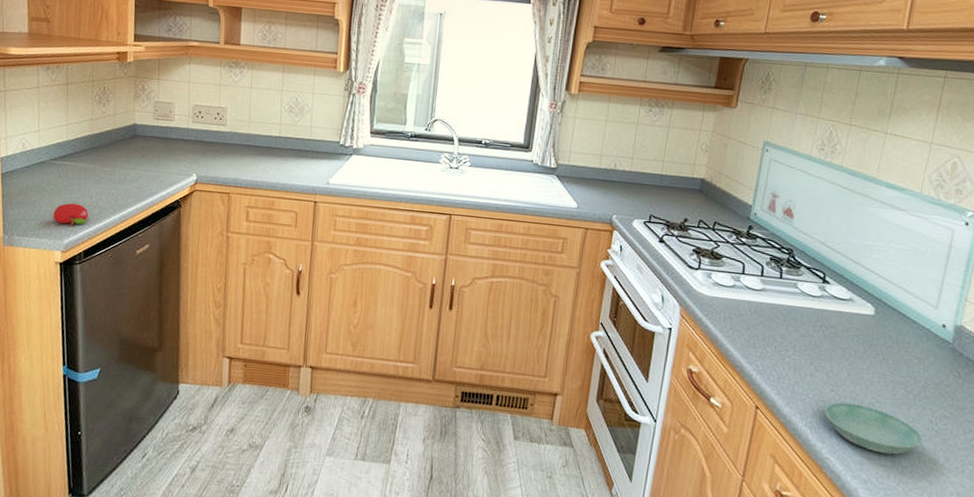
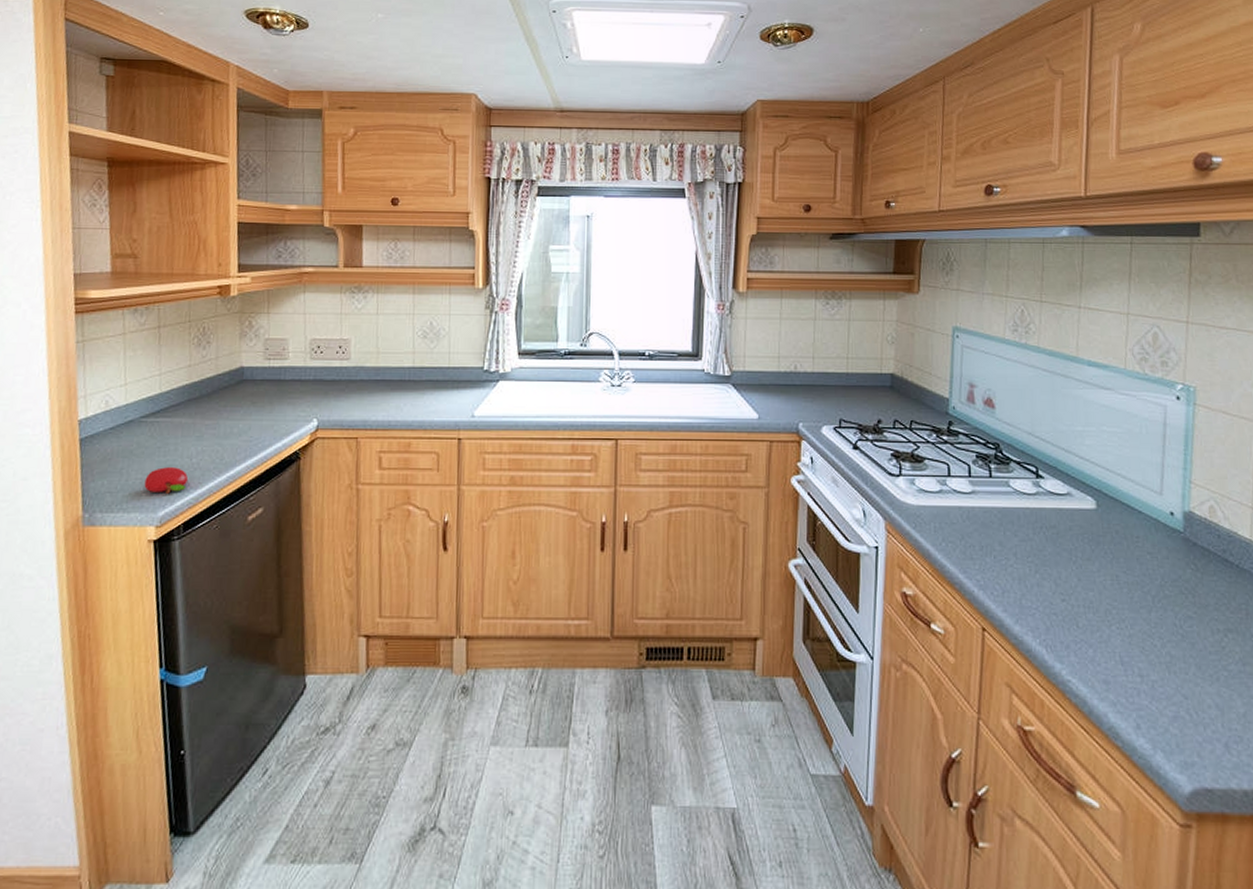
saucer: present [824,402,923,455] -> none [1058,613,1170,668]

